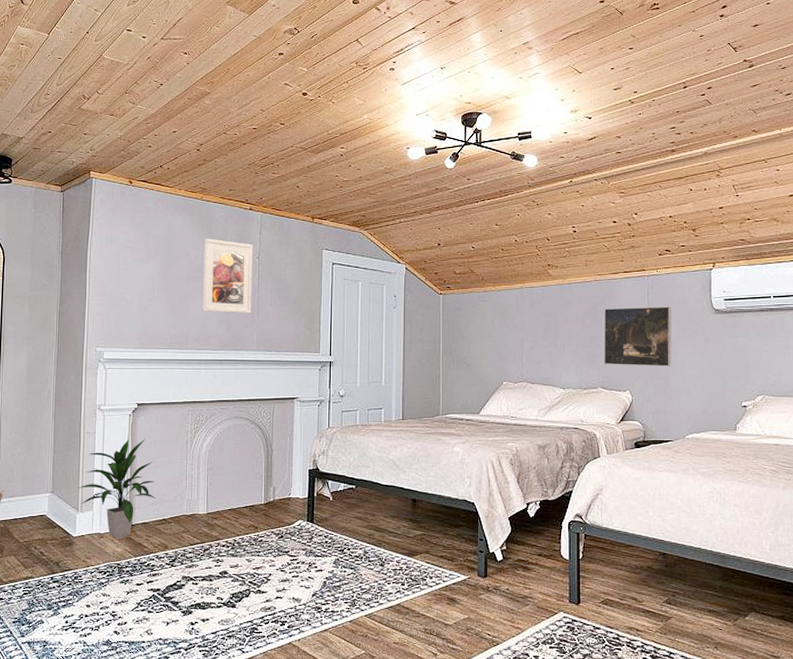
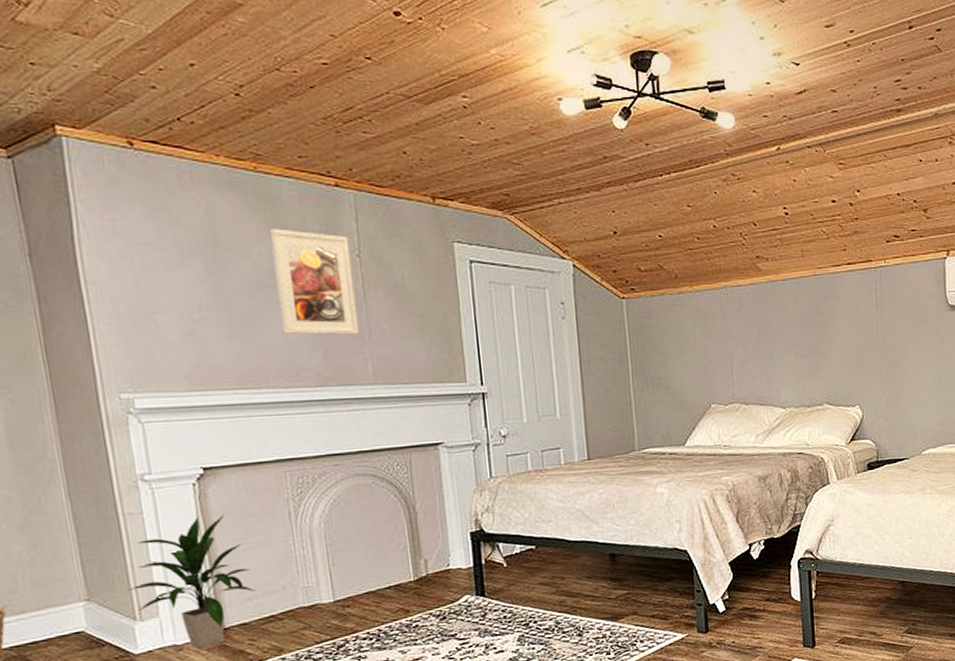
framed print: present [603,306,672,367] -> none [826,304,905,377]

